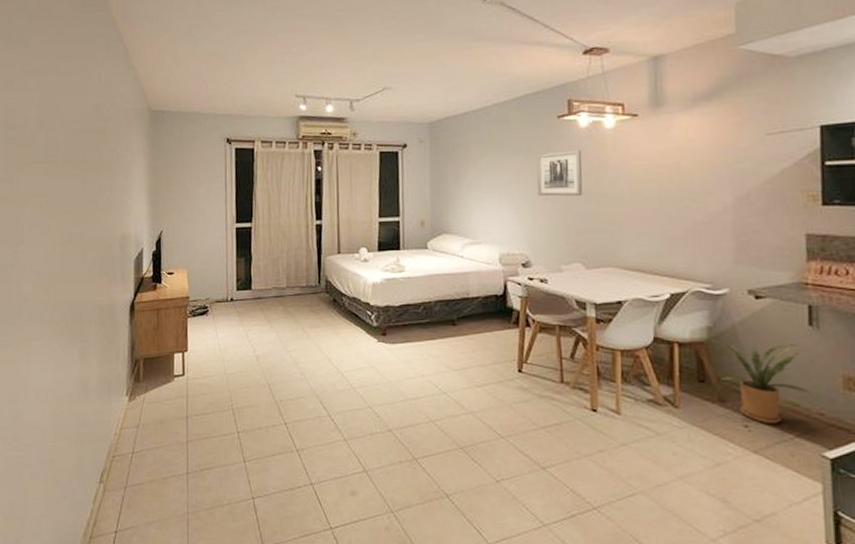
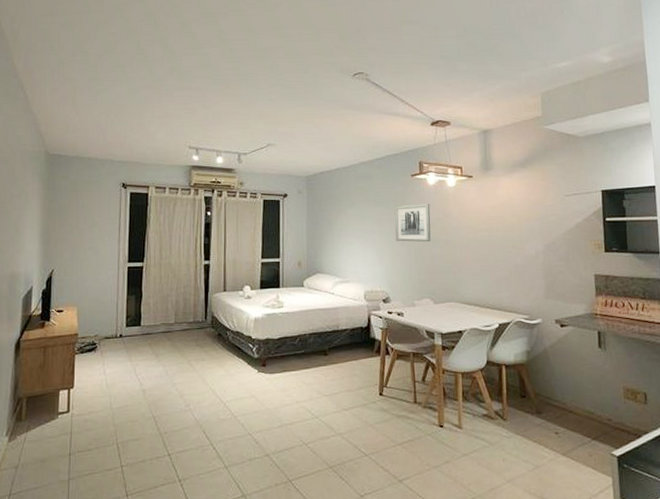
house plant: present [709,339,810,424] -> none [528,361,601,431]

